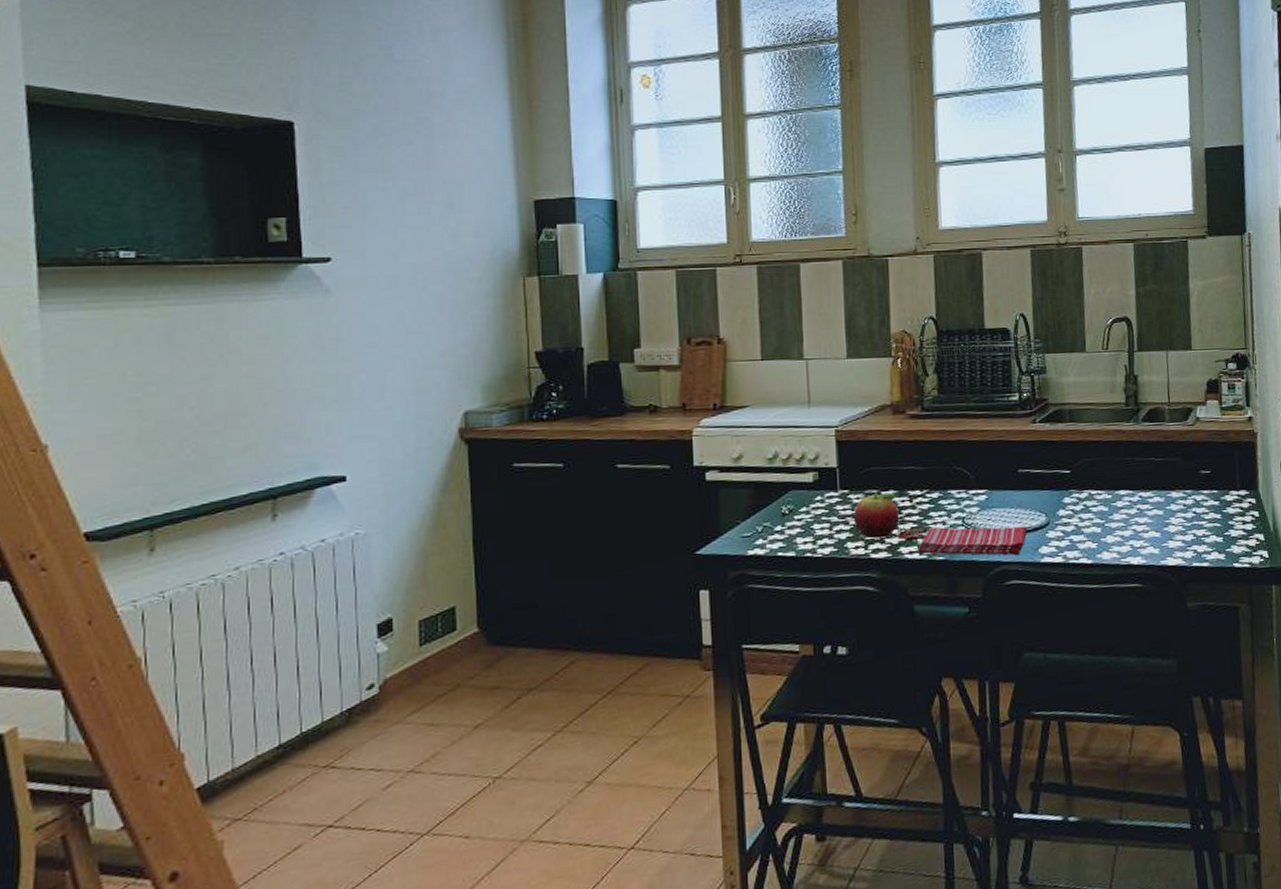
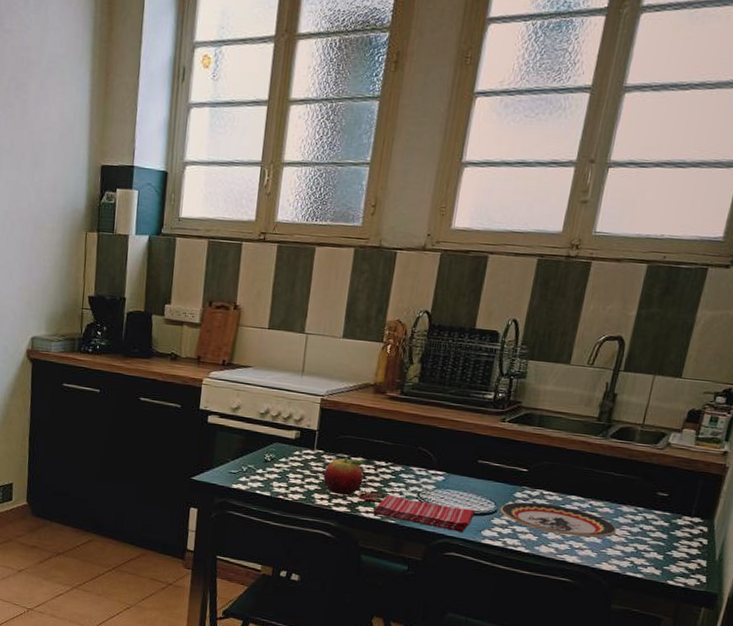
plate: none [1052,504,1173,536] -> present [500,502,617,538]

